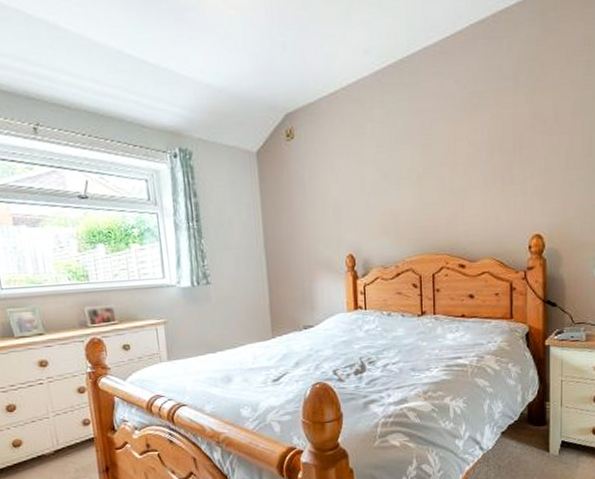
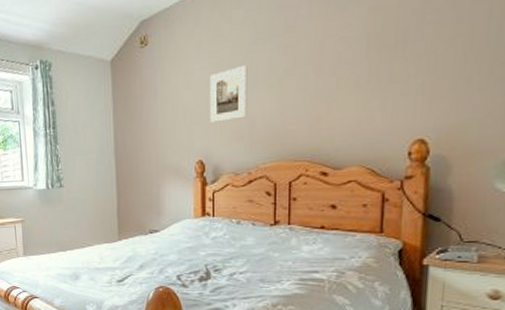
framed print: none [356,162,392,217] -> present [210,64,248,123]

